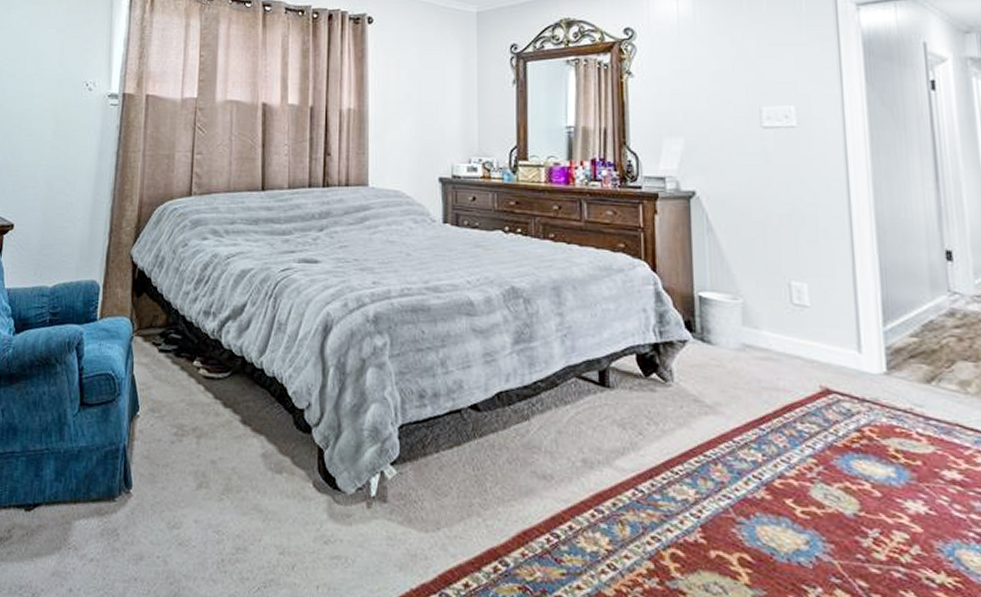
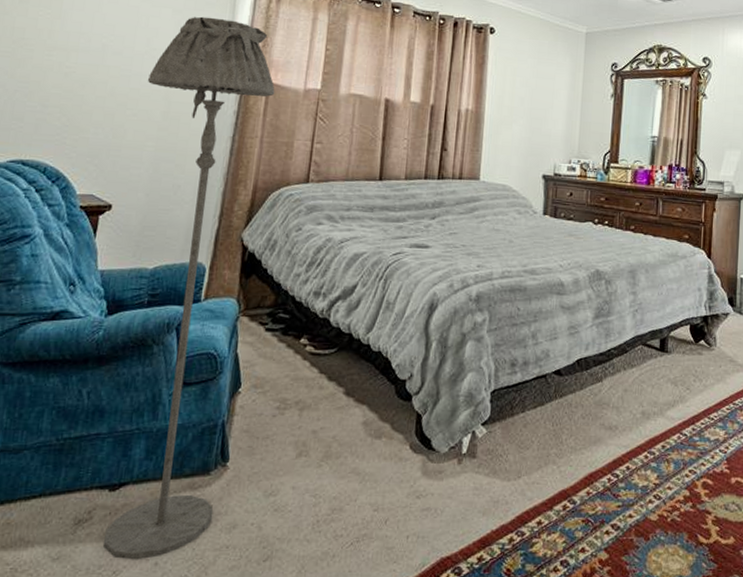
floor lamp: none [22,33,154,585] -> present [102,16,275,560]

